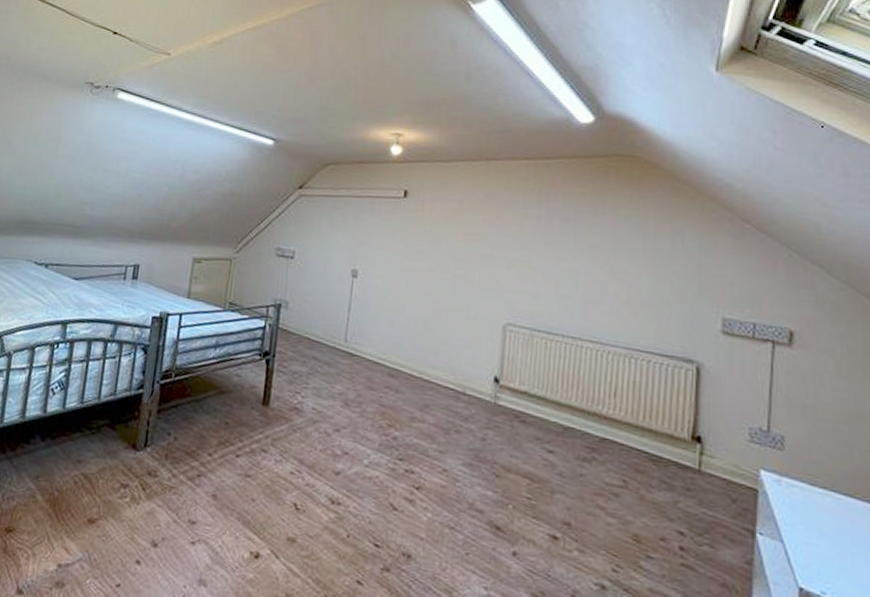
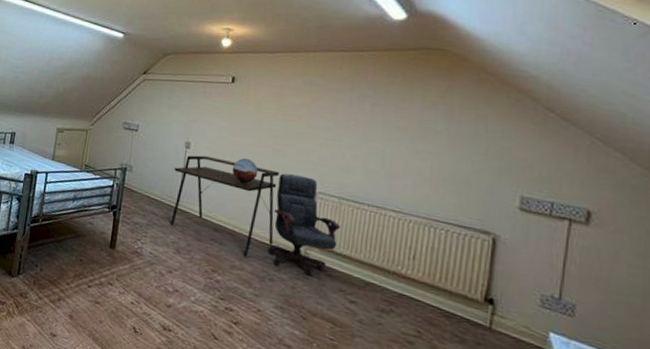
desk: none [336,285,463,405] -> present [170,155,280,256]
decorative globe: none [407,287,438,317] -> present [232,158,259,183]
office chair: none [454,303,533,424] -> present [269,173,341,276]

